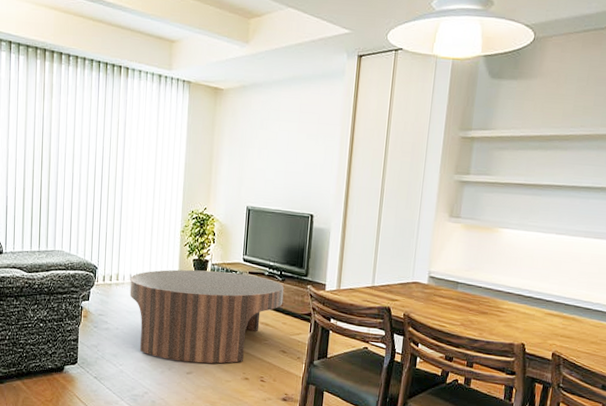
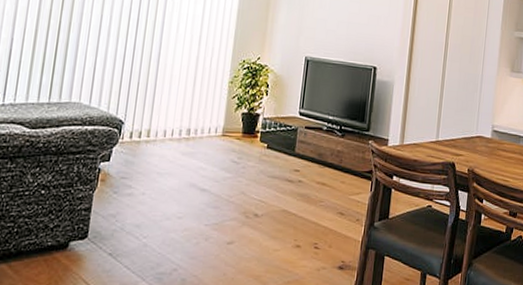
coffee table: present [129,269,285,364] -> none [162,124,344,231]

